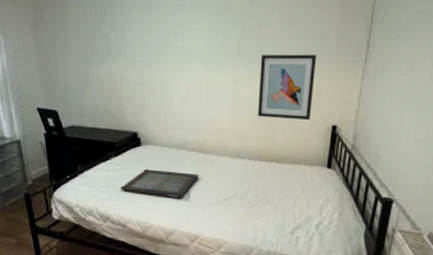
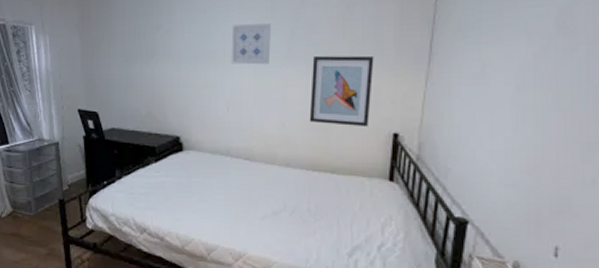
serving tray: present [121,169,200,199] -> none [160,177,246,211]
wall art: none [184,23,222,64] -> present [231,23,271,65]

